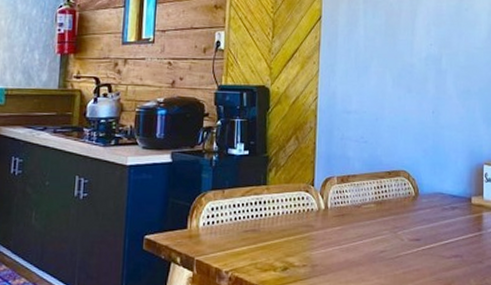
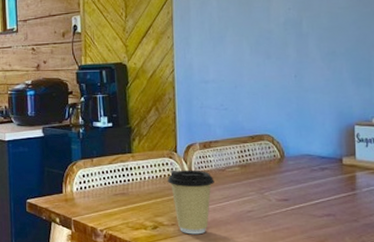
coffee cup: none [301,205,350,277] -> present [167,170,214,235]

